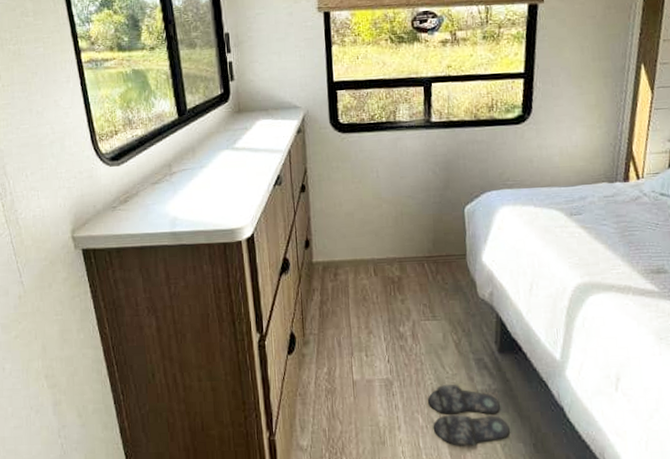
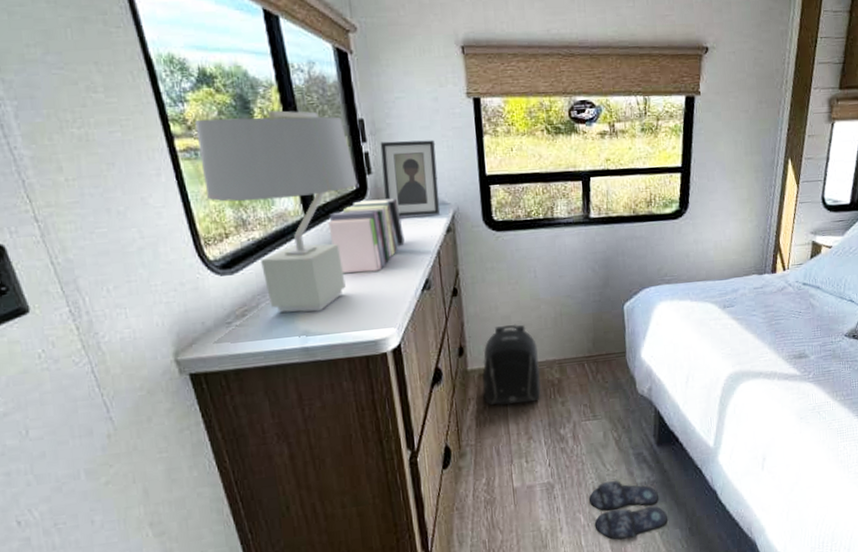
table lamp: none [97,27,222,201] -> present [195,110,358,313]
books: none [197,102,260,168] -> present [328,198,405,274]
picture frame: none [242,50,292,119] -> present [380,140,440,217]
backpack: none [325,220,381,298] -> present [481,324,541,405]

